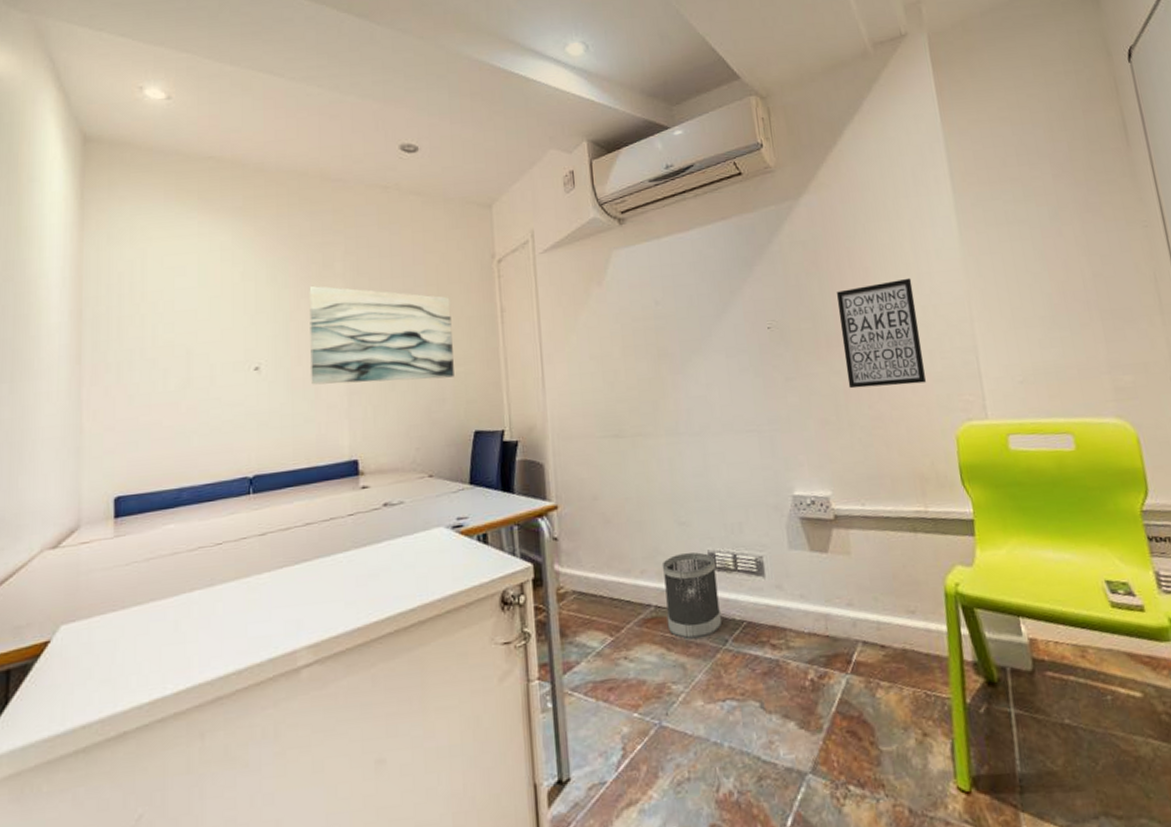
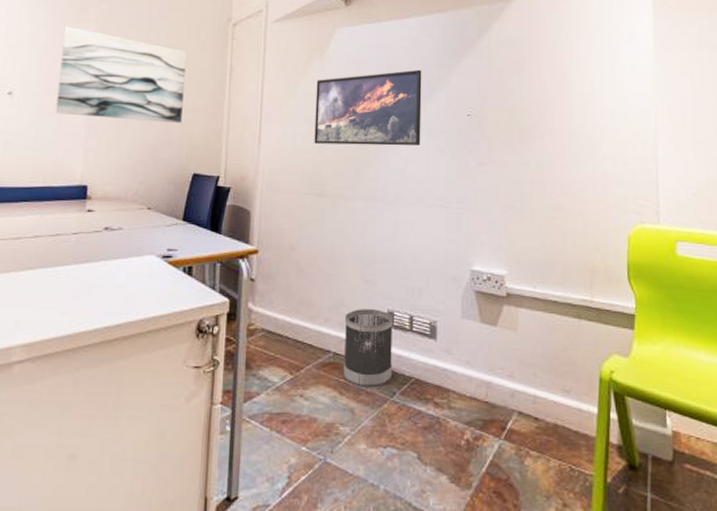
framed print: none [598,284,721,381] -> present [314,69,422,146]
wall art: present [837,278,926,389] -> none [534,86,607,183]

